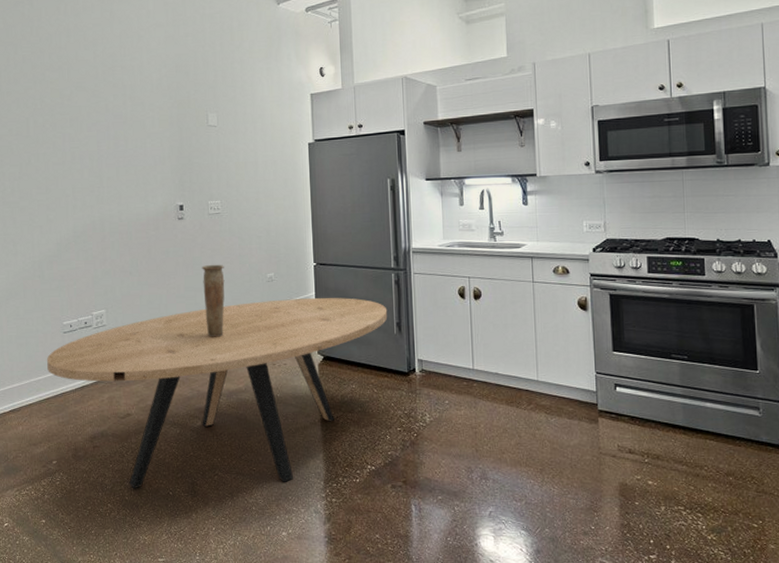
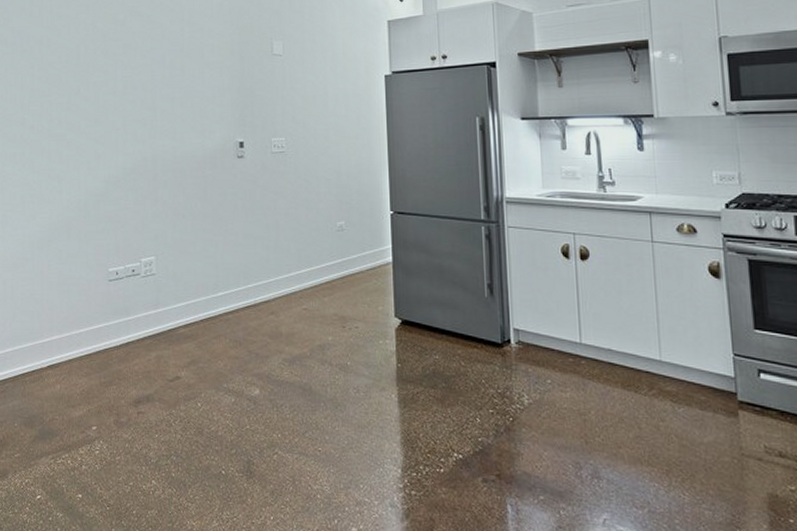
dining table: present [47,298,388,489] -> none [90,252,477,467]
vase: present [201,264,225,337] -> none [262,209,289,293]

